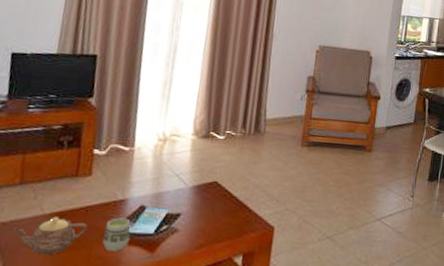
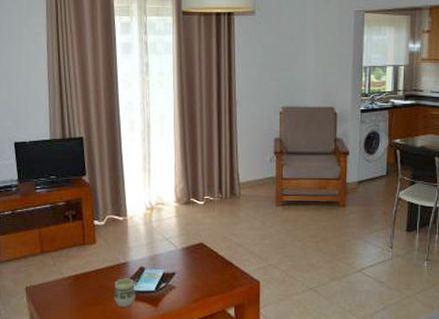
teapot: present [14,217,88,255] -> none [43,279,100,311]

